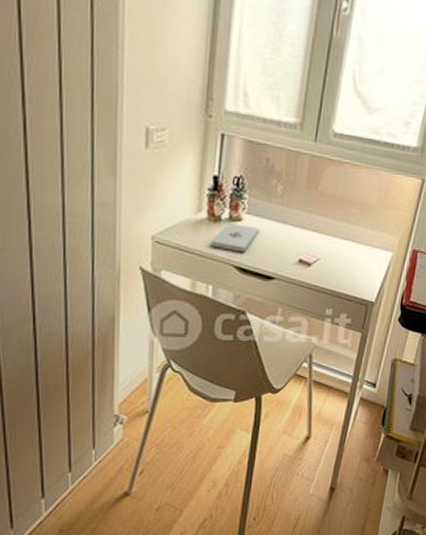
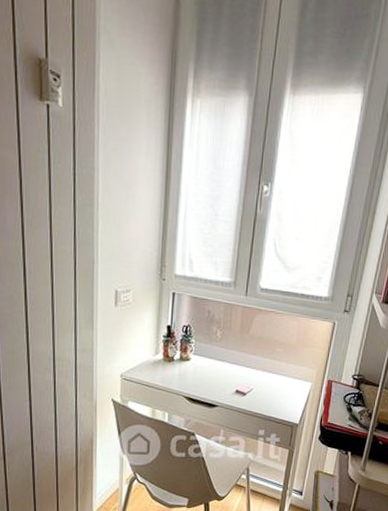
notepad: present [210,222,260,253] -> none [166,362,205,386]

